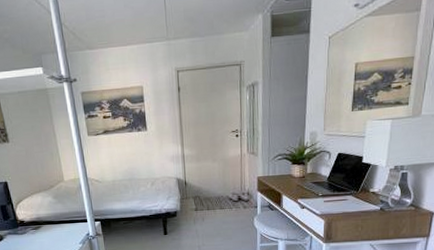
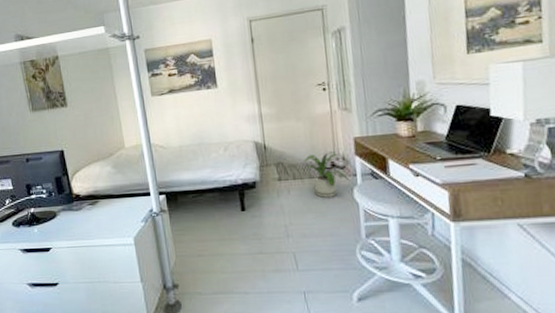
house plant: none [215,188,252,225] -> present [302,151,350,198]

